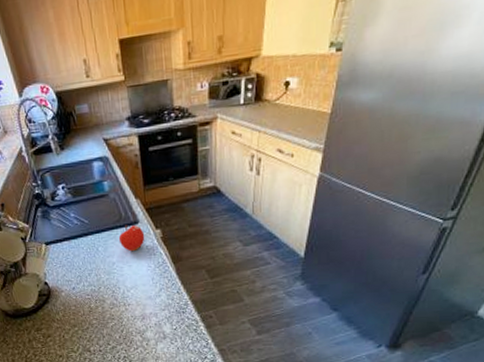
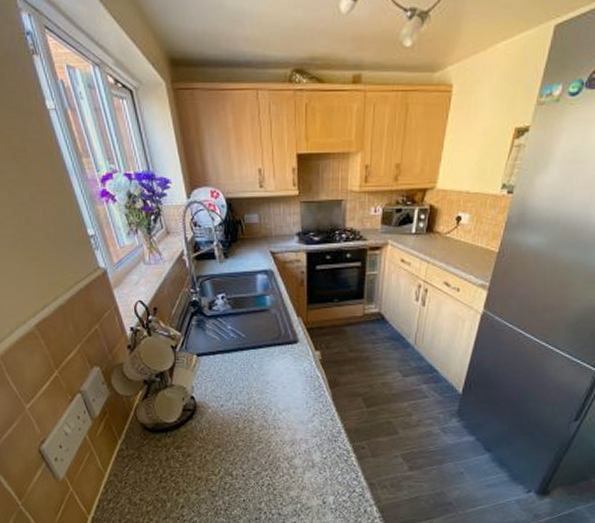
fruit: present [118,225,145,252] -> none [275,343,303,372]

